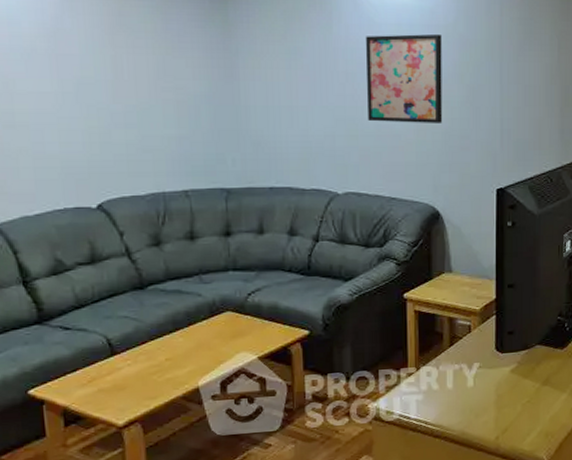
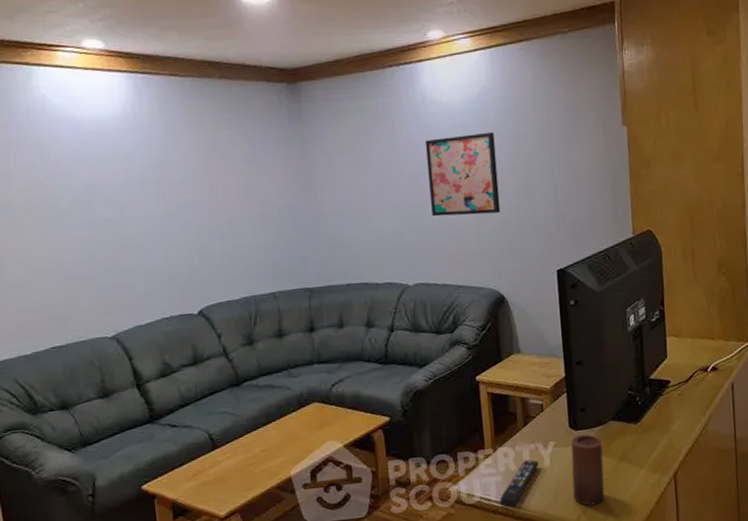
remote control: none [419,379,462,426] -> present [499,459,539,508]
candle: none [494,357,527,427] -> present [571,434,605,506]

